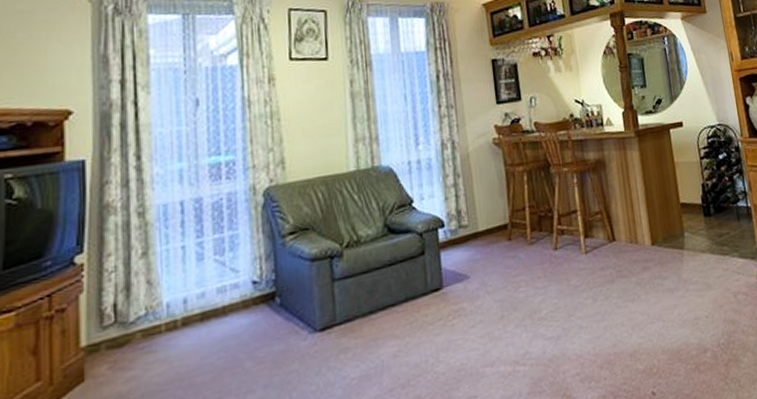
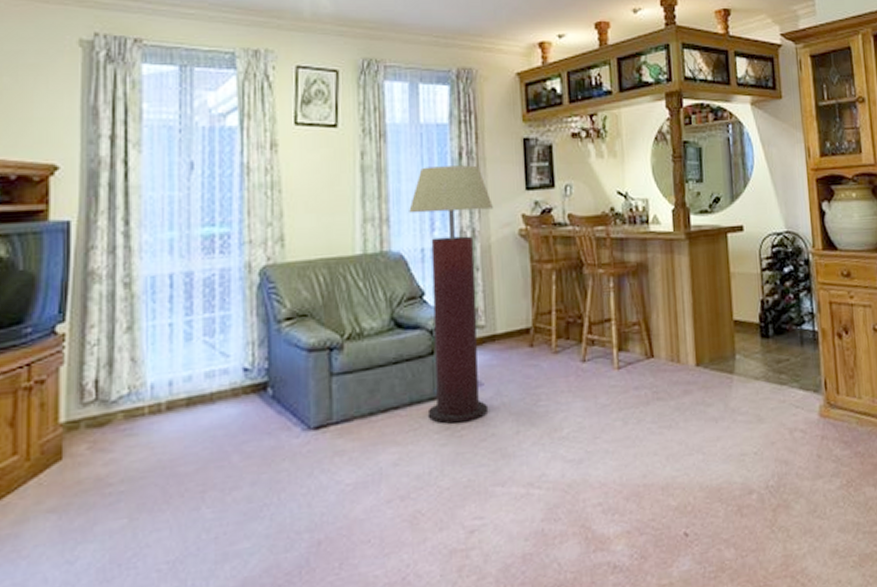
floor lamp: none [395,85,476,315] -> present [409,165,493,424]

